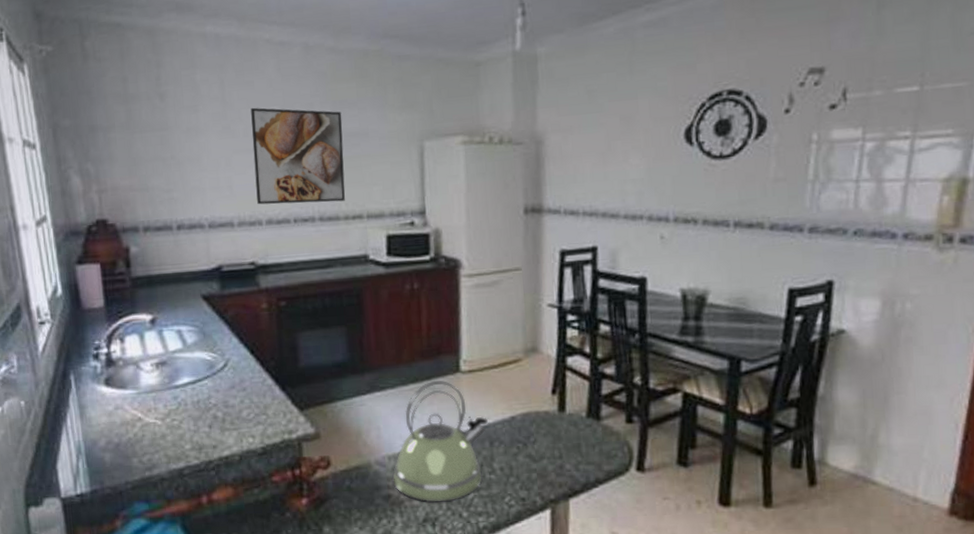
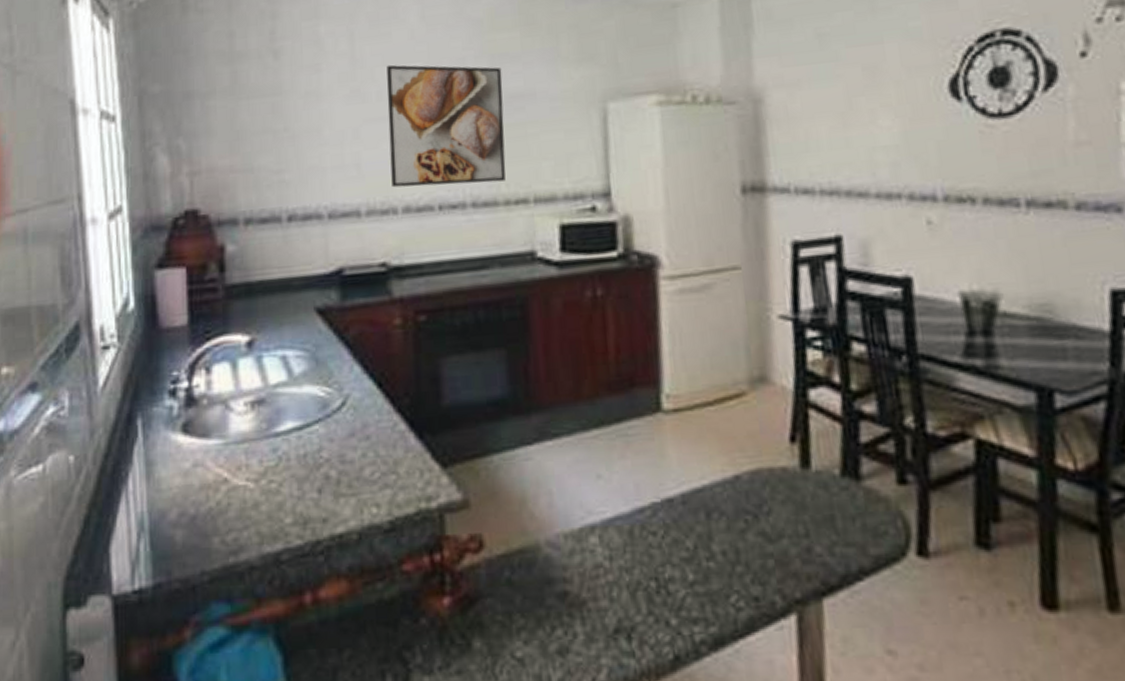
kettle: present [392,380,488,503] -> none [570,423,702,604]

